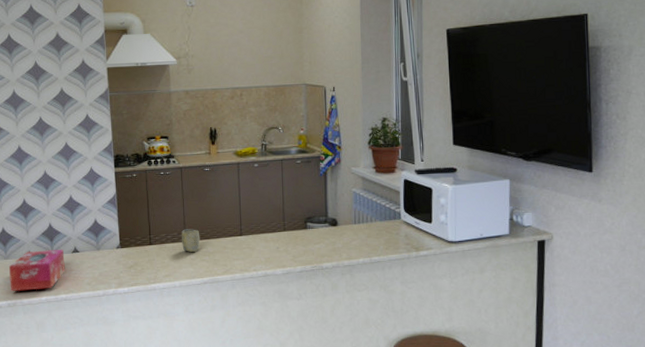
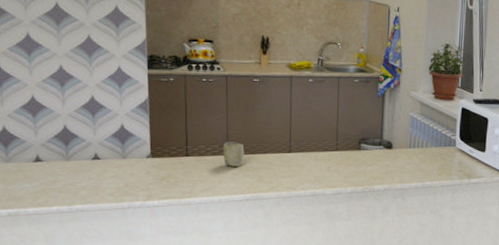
tissue box: present [9,250,65,291] -> none [11,155,82,199]

